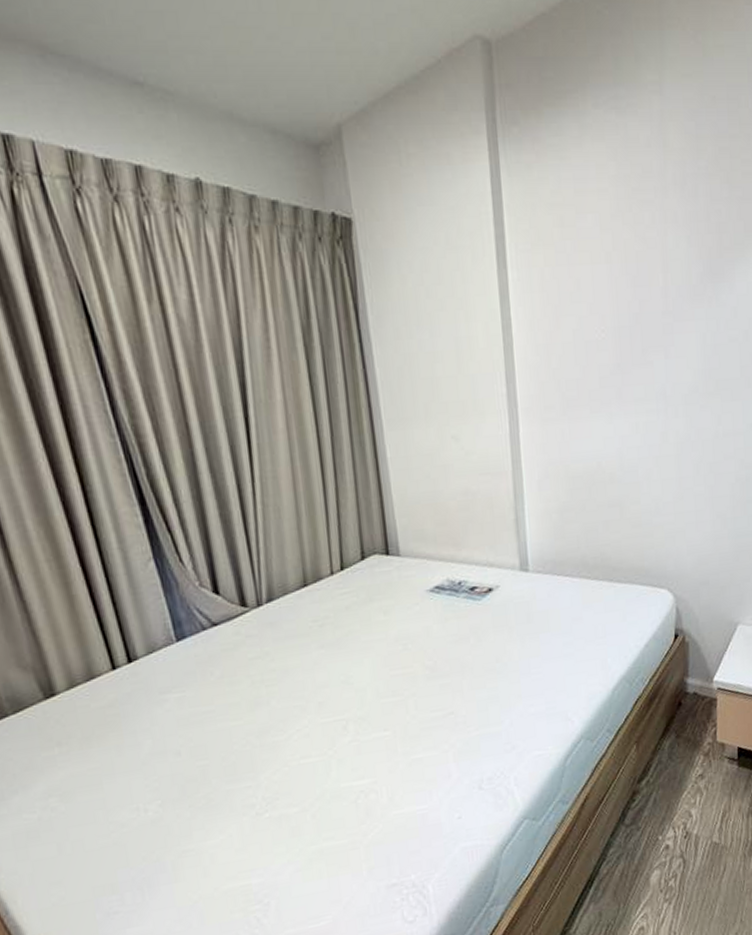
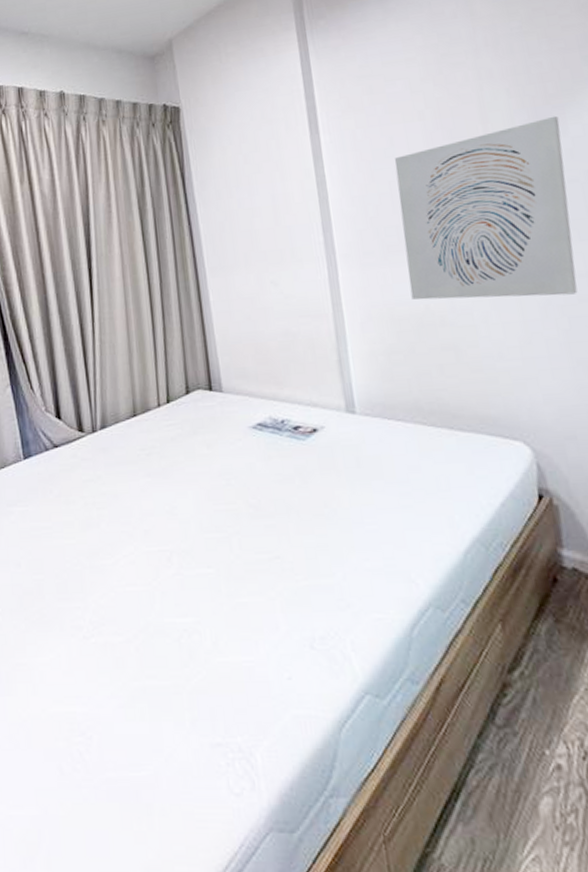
wall art: none [579,270,729,457] -> present [394,115,578,300]

